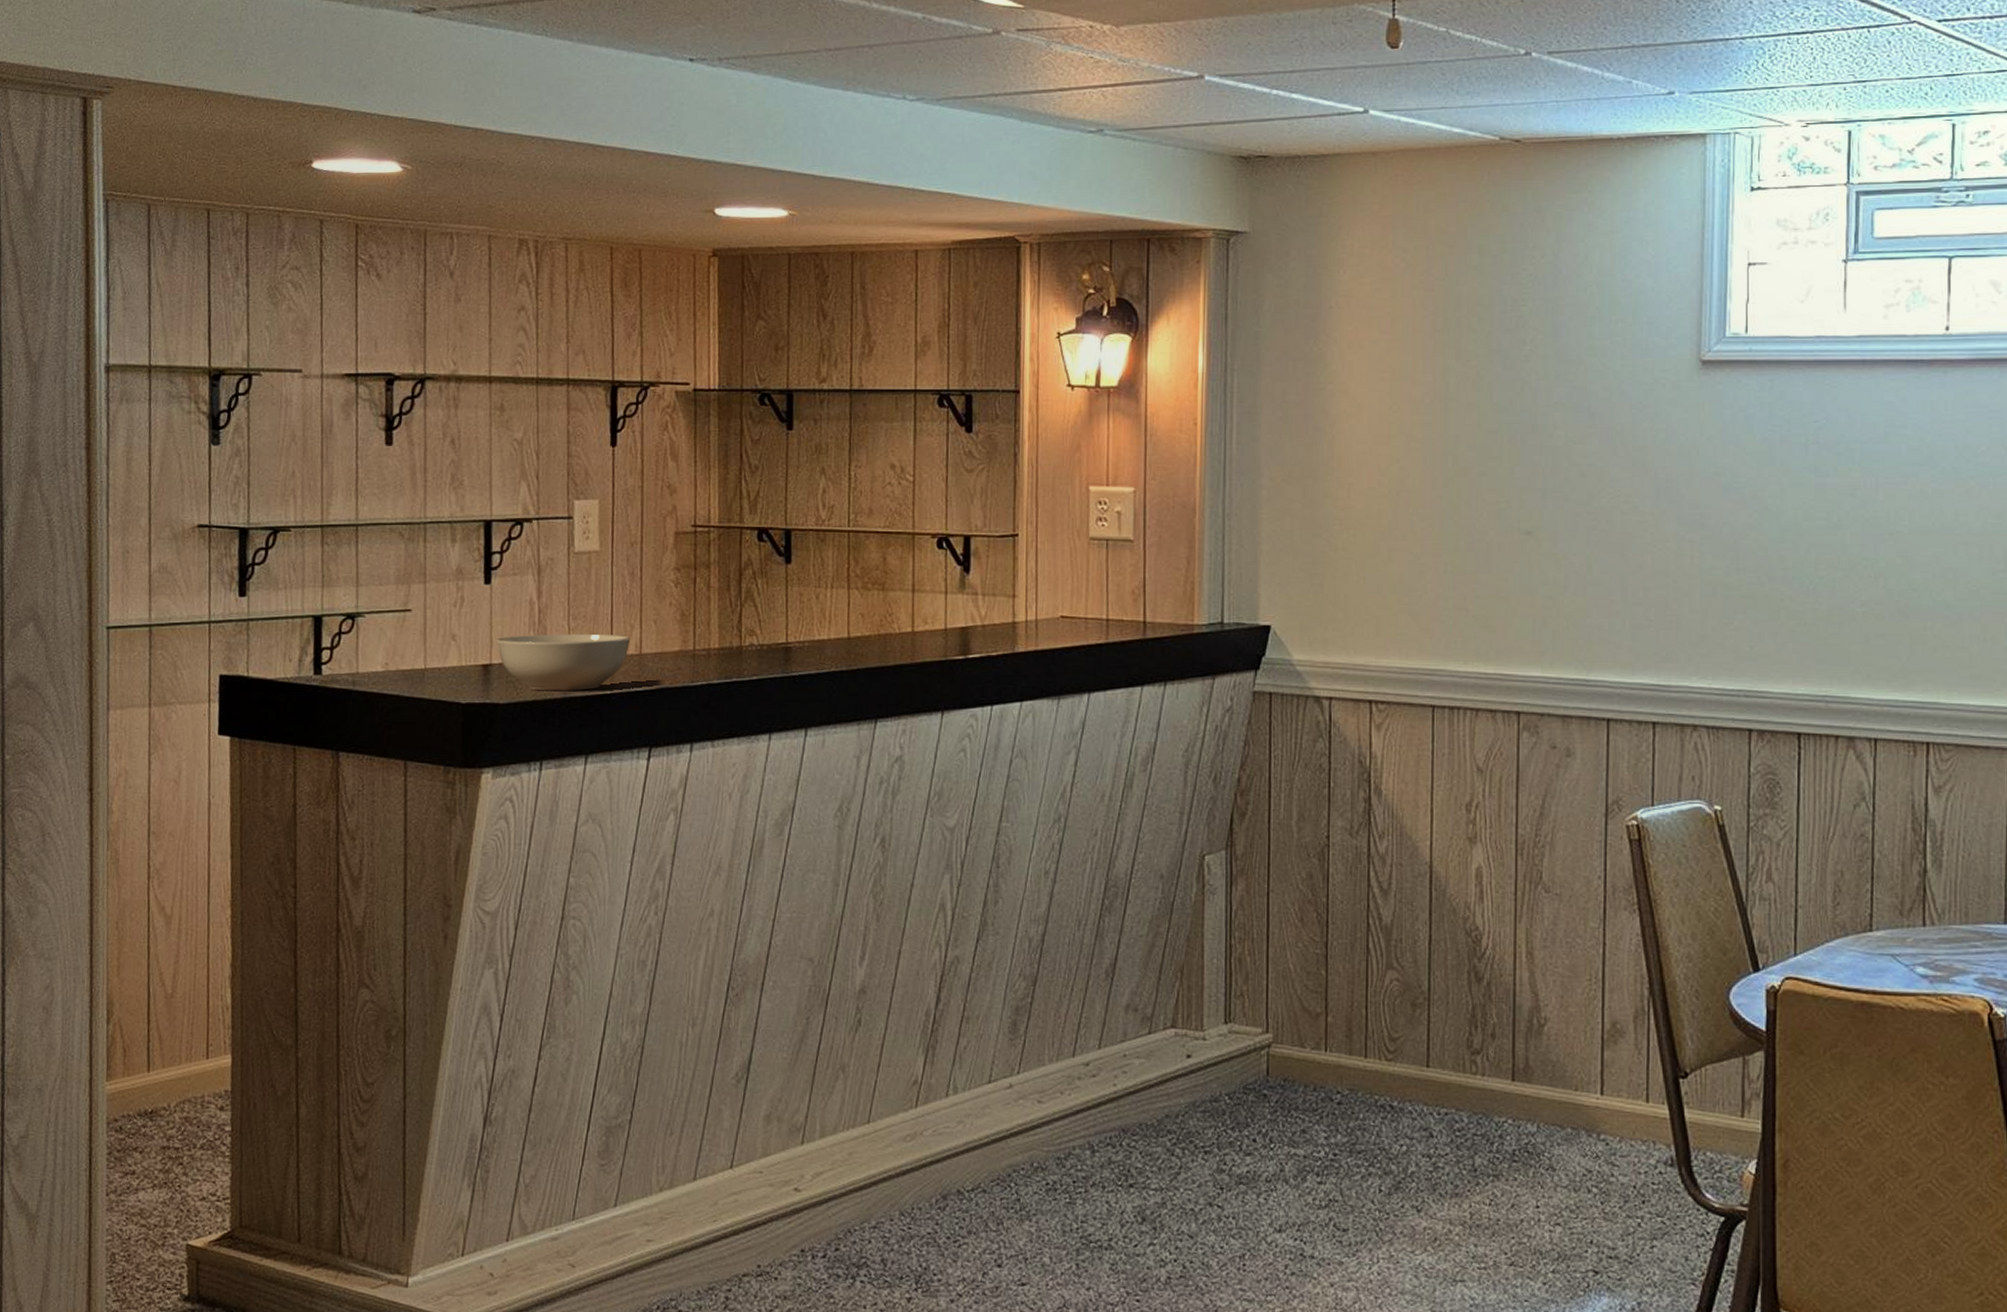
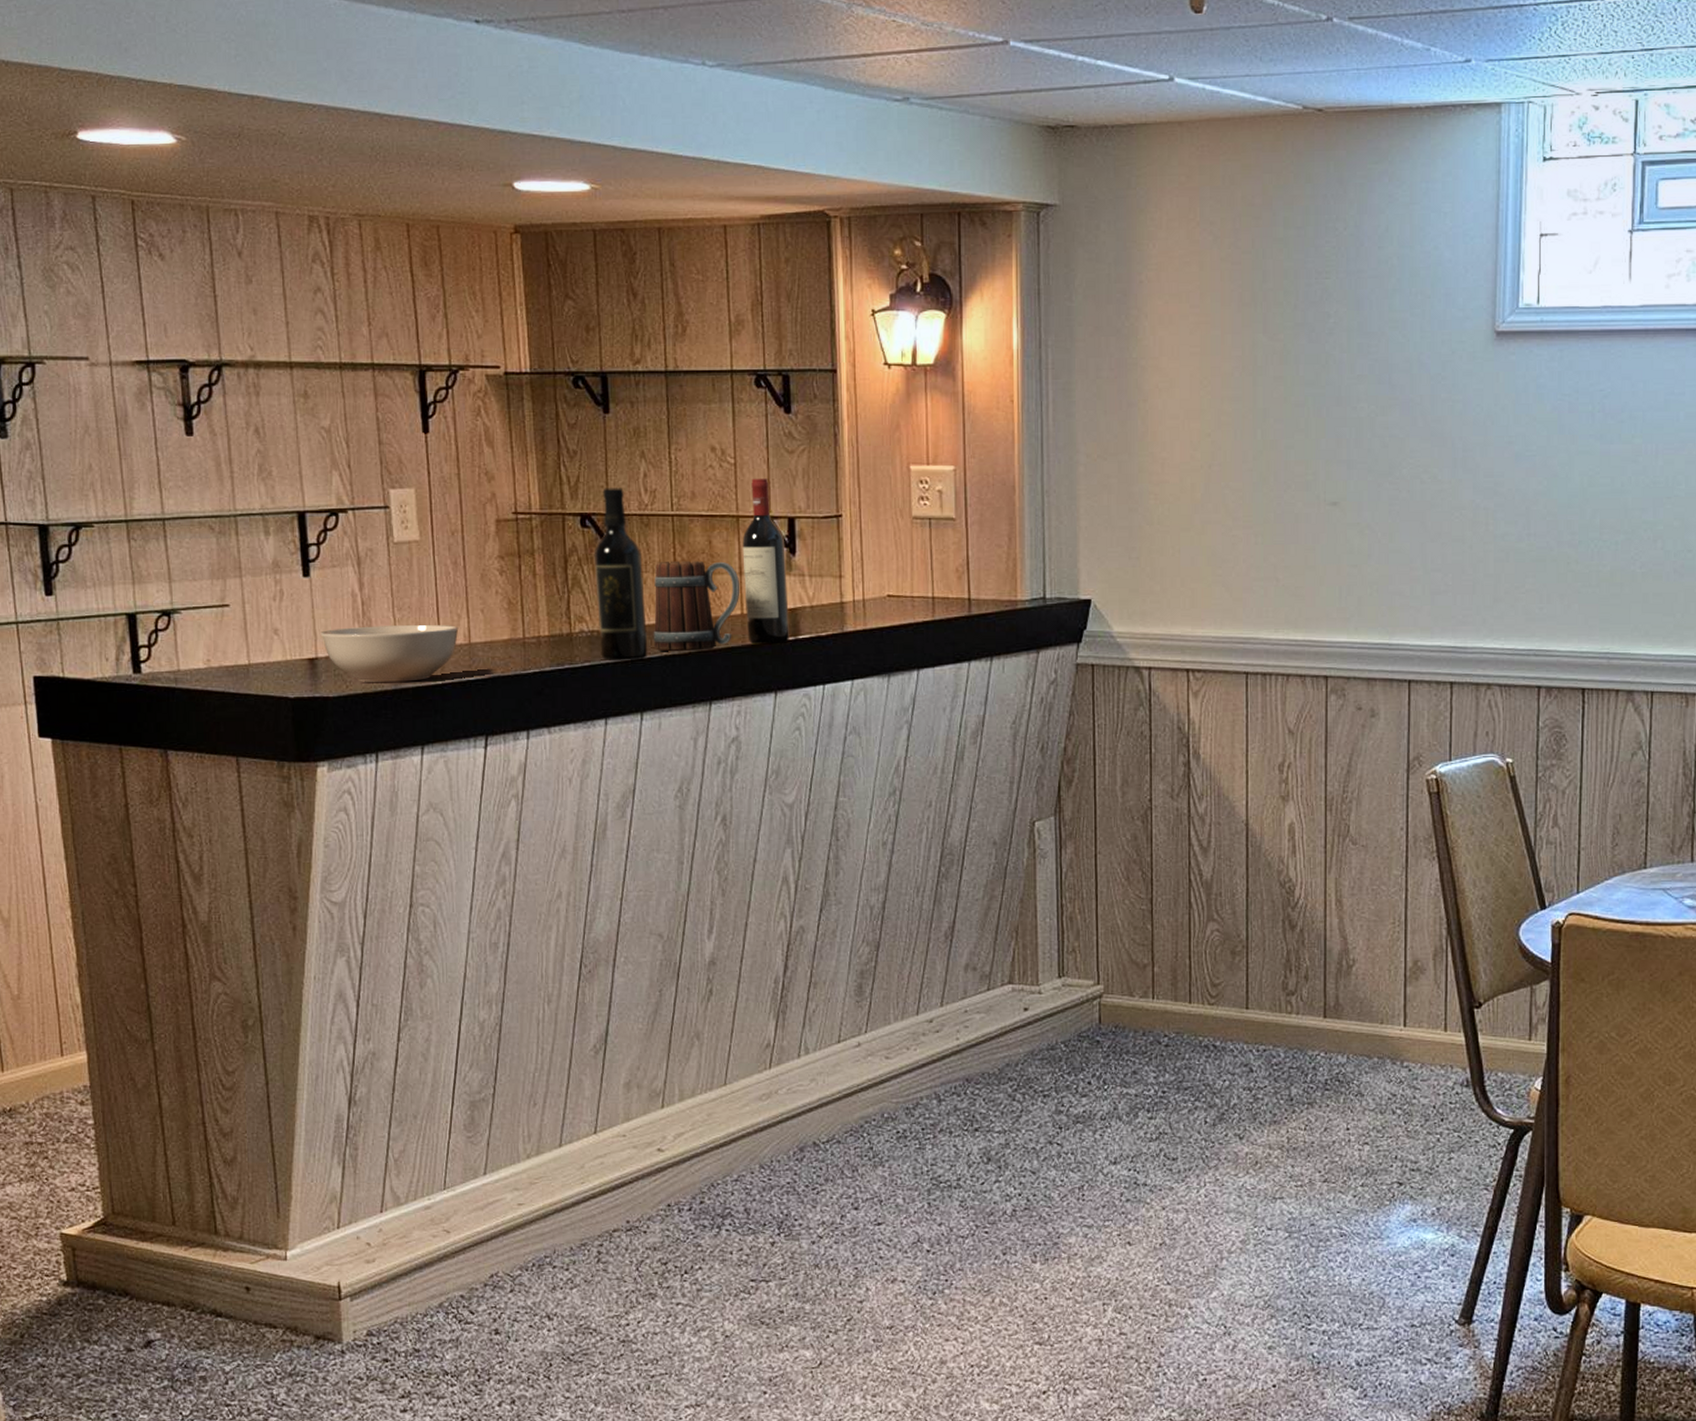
wine bottle: none [767,503,817,676] -> present [594,488,648,662]
beer mug: none [822,576,913,668] -> present [653,560,740,652]
wine bottle: none [916,496,960,663] -> present [742,478,789,645]

